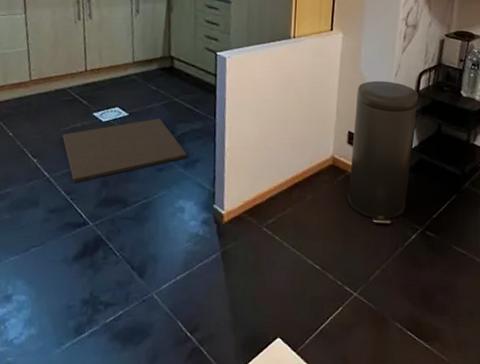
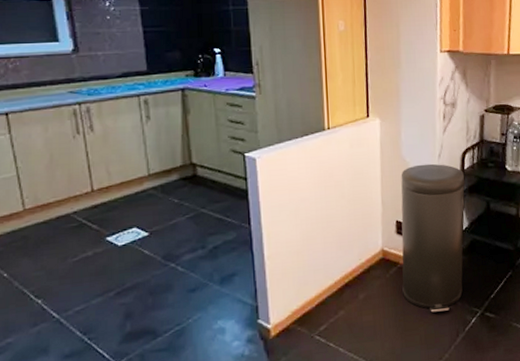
doormat: present [62,118,188,183] -> none [71,233,223,321]

